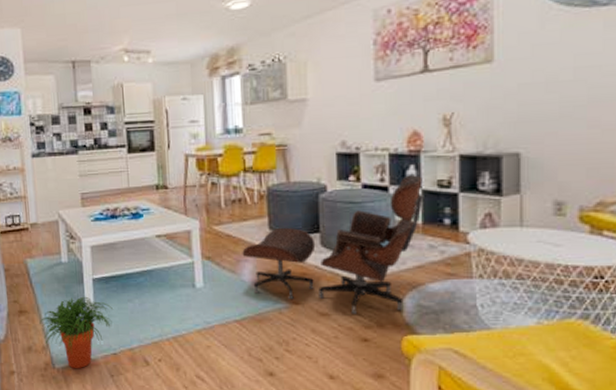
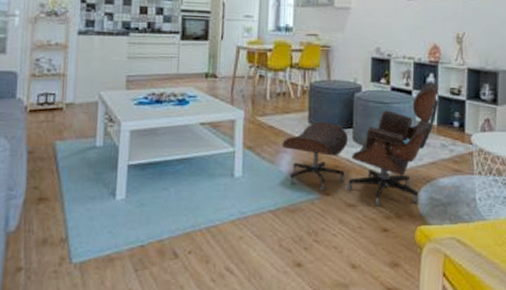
potted plant: present [39,296,114,369] -> none [61,183,147,264]

